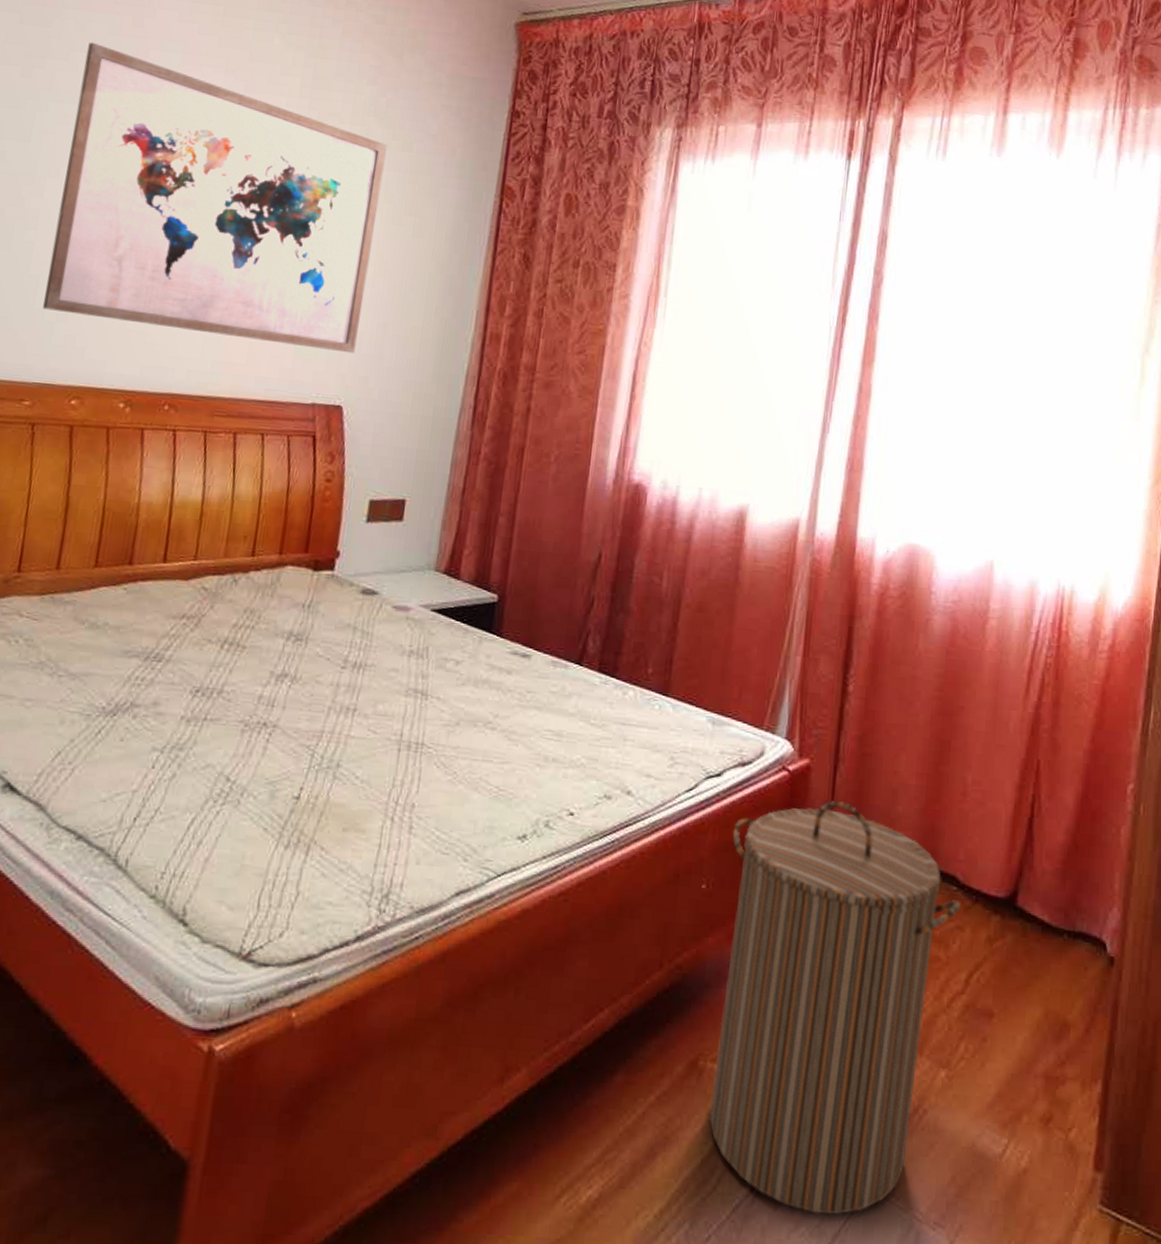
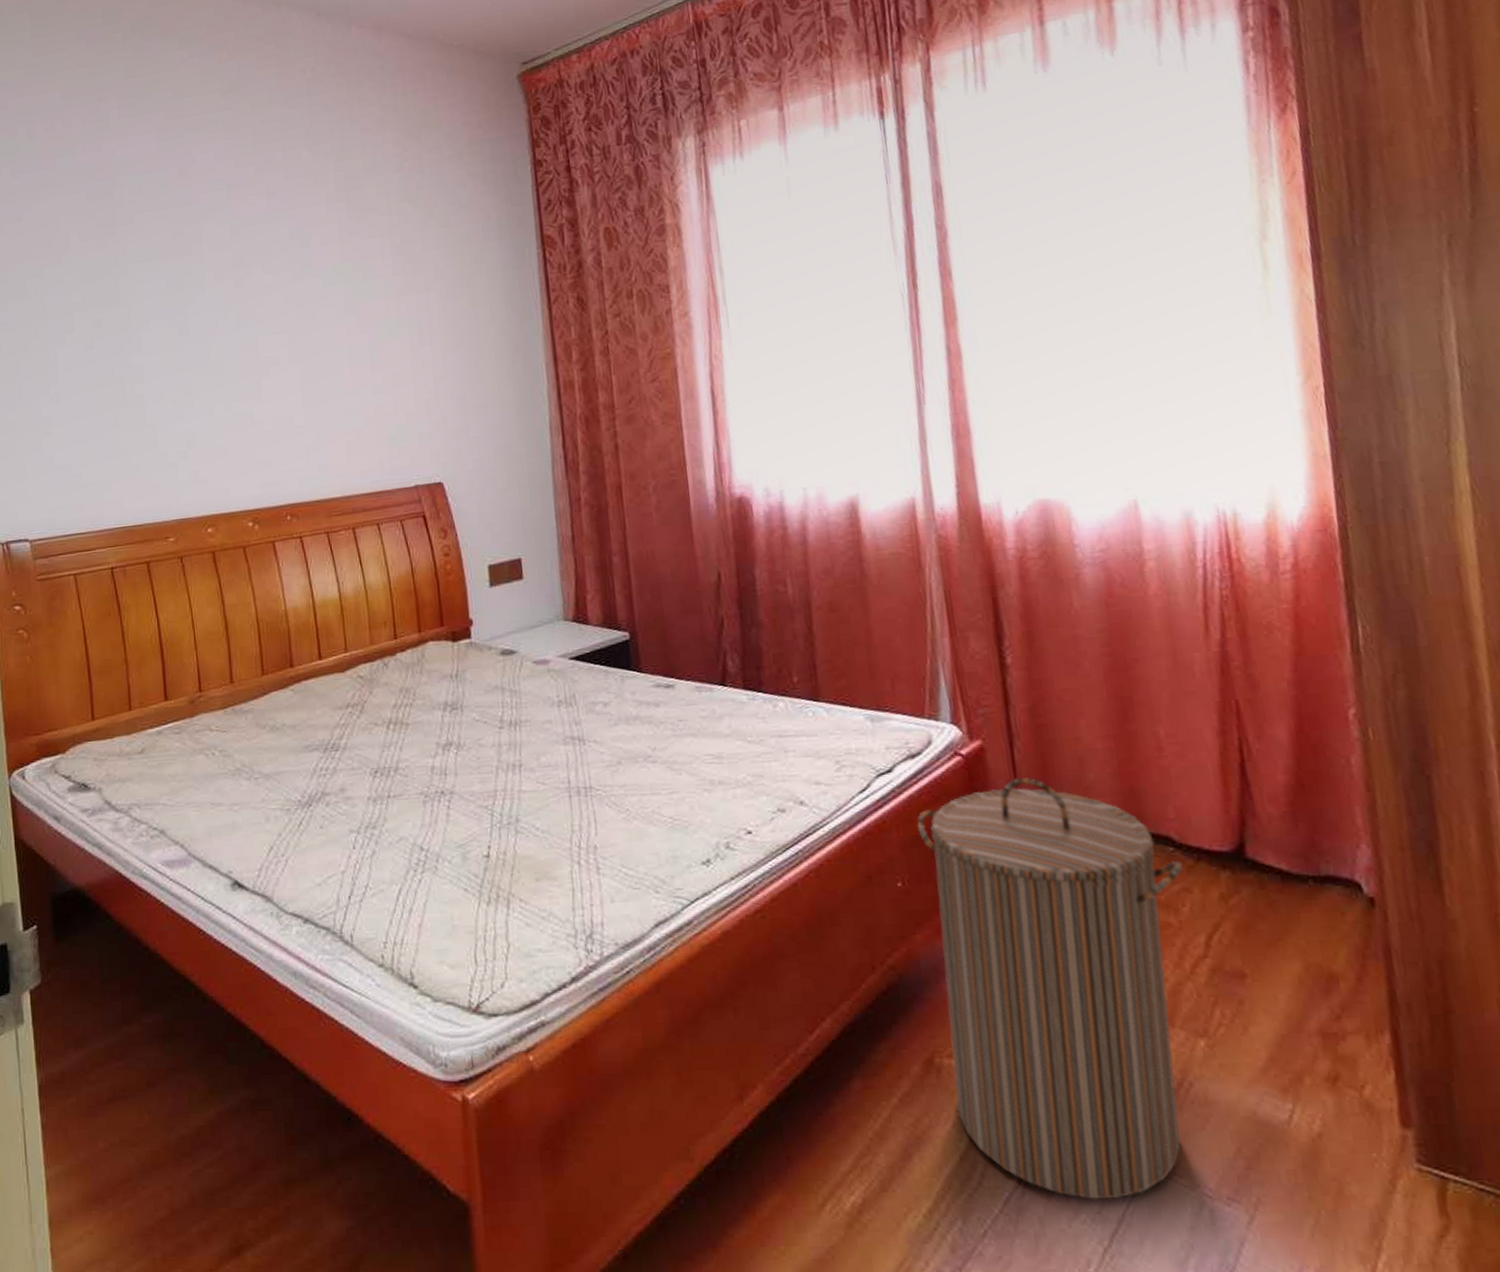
wall art: present [43,42,387,354] -> none [147,200,442,453]

